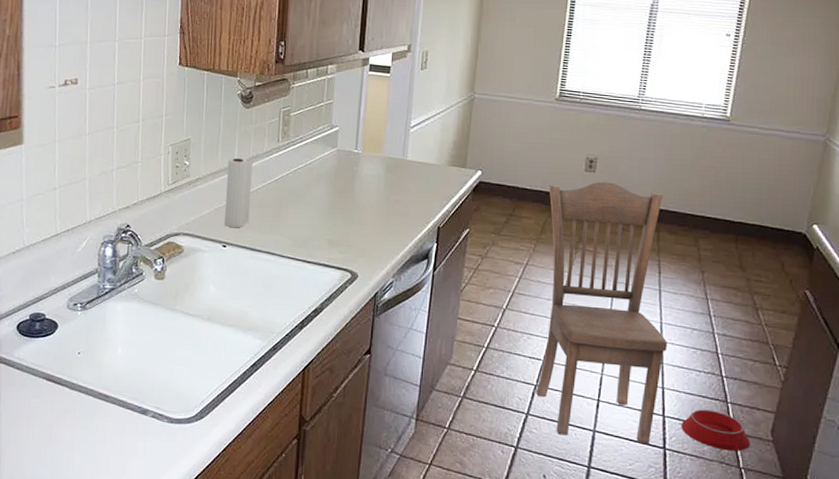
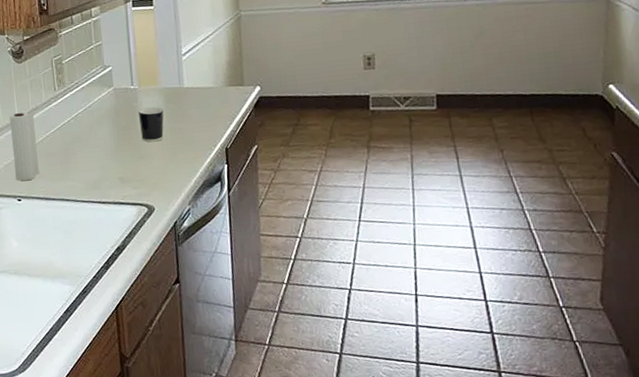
mug: none [357,174,383,210] -> present [138,107,164,143]
dining chair: present [536,182,668,444] -> none [330,76,478,335]
pet bowl: present [681,409,750,451] -> none [505,287,581,326]

